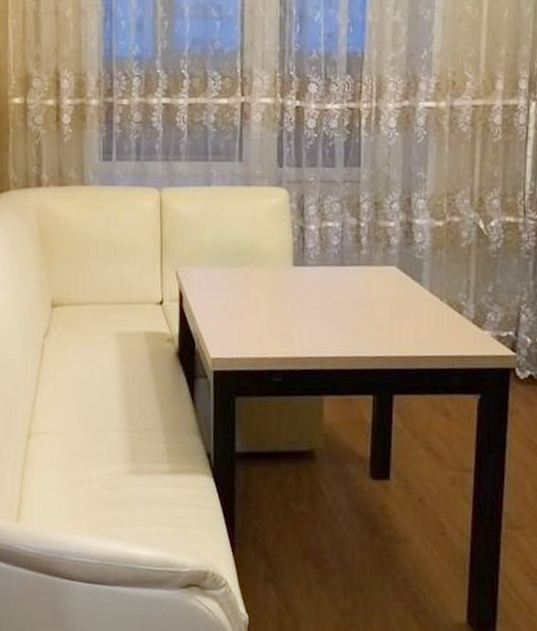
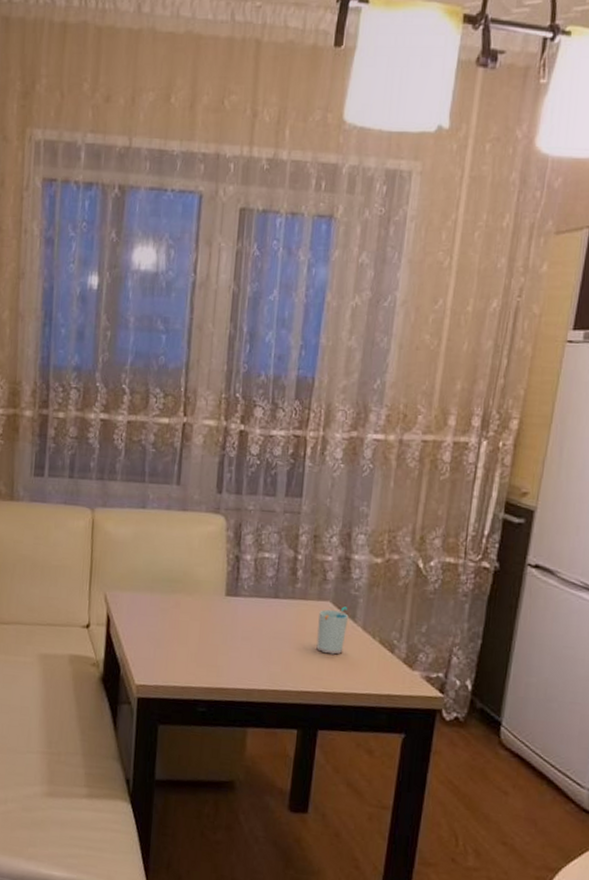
cup: none [385,270,415,318] -> present [316,606,349,655]

